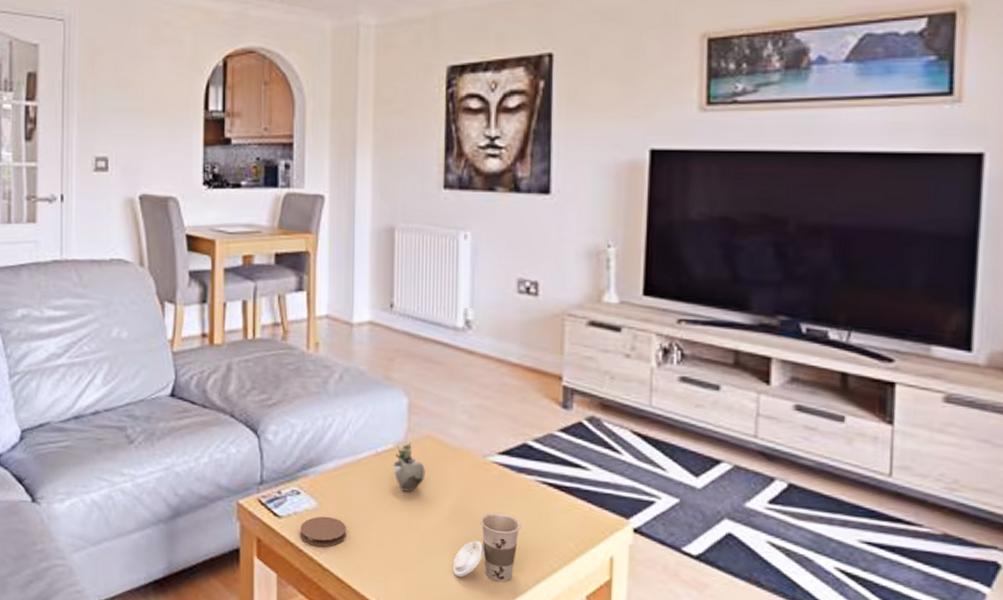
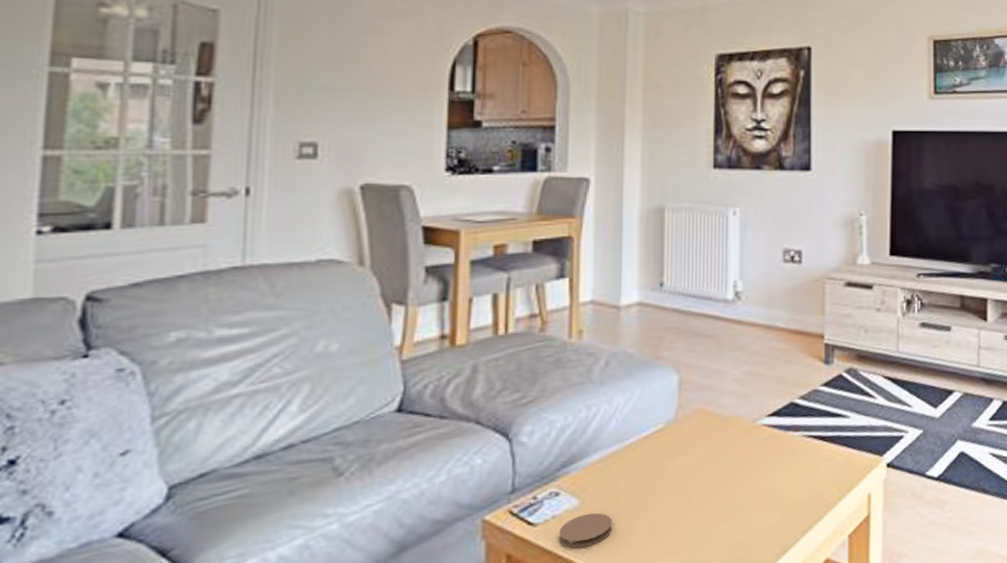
succulent plant: present [374,442,425,492] -> none [643,419,696,470]
cup: present [452,512,521,582] -> none [724,472,789,546]

